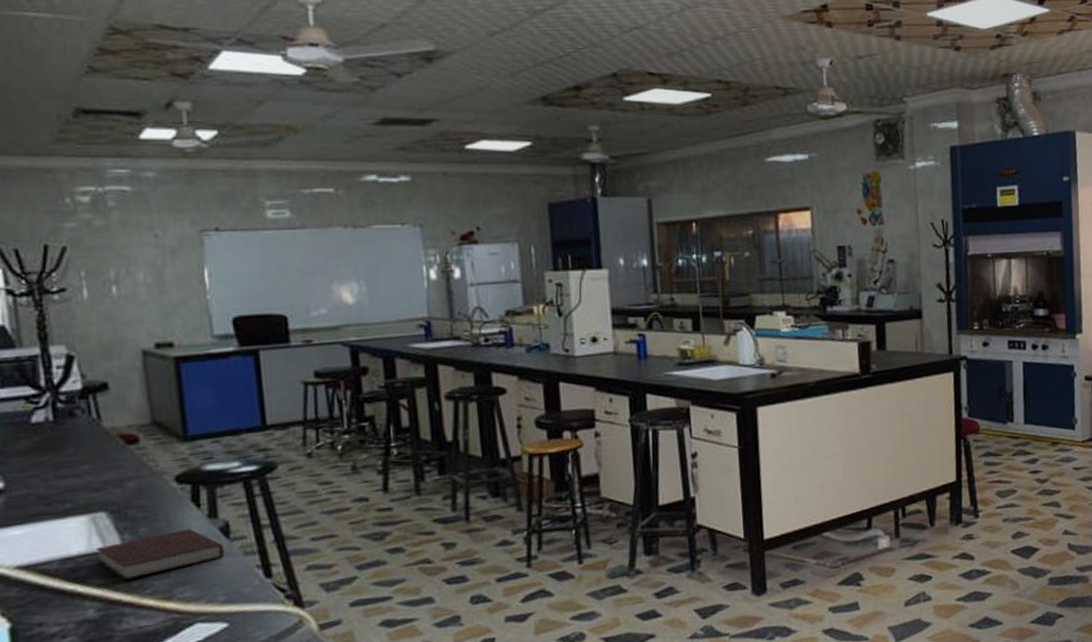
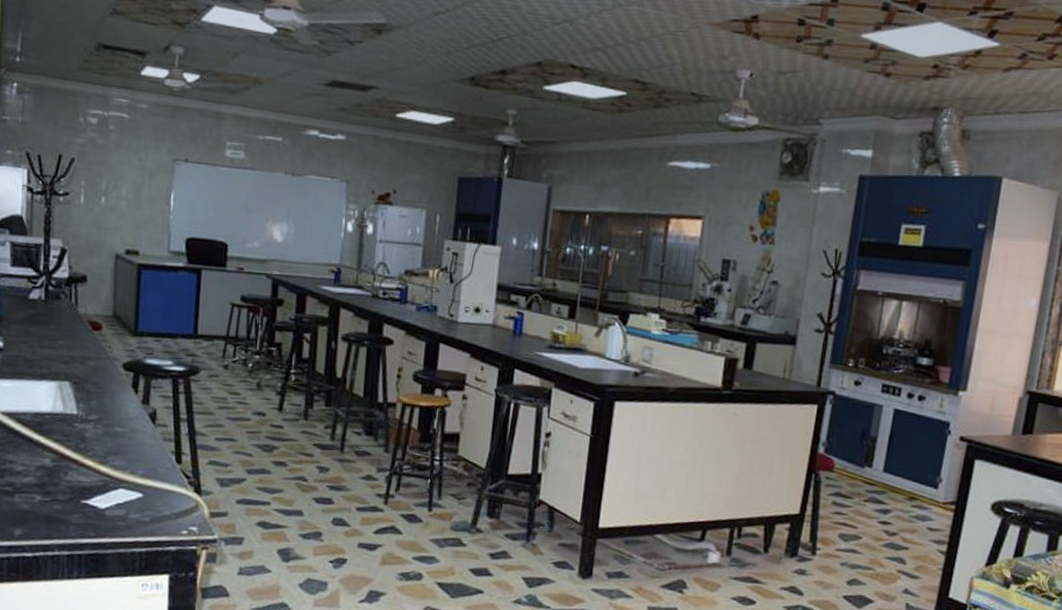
notebook: present [95,529,225,580] -> none [58,409,150,441]

